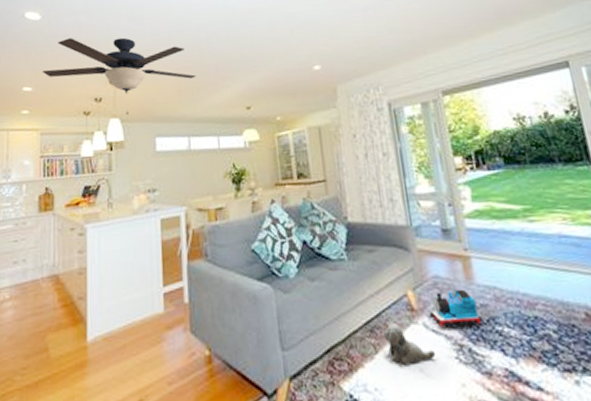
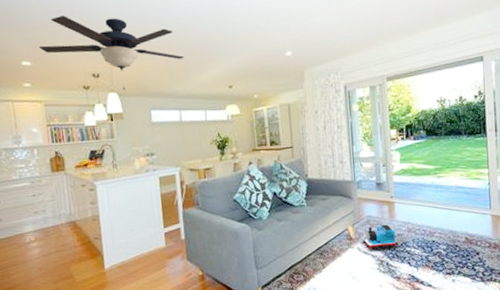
plush toy: present [384,323,436,366] -> none [330,248,365,276]

